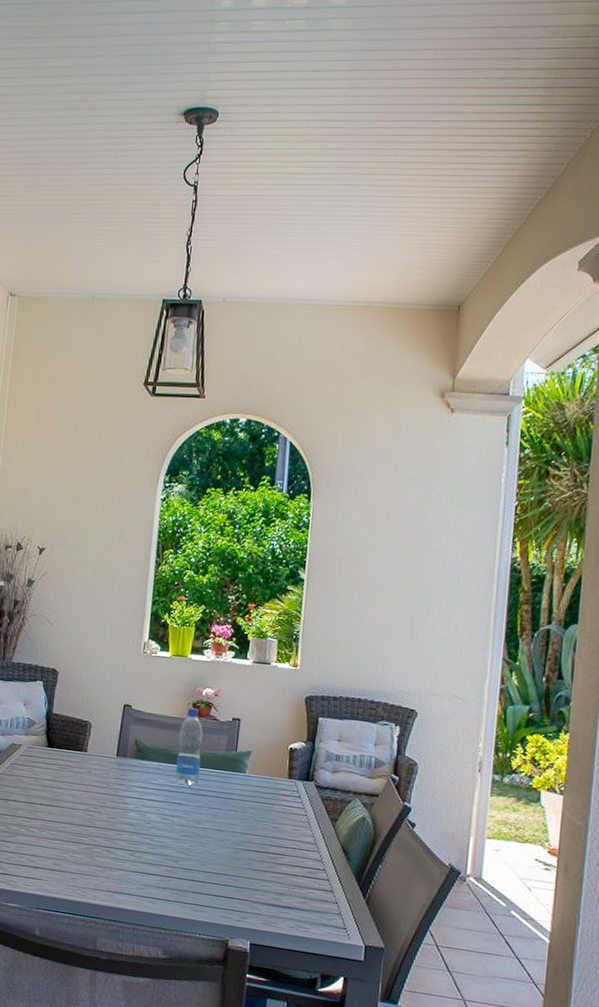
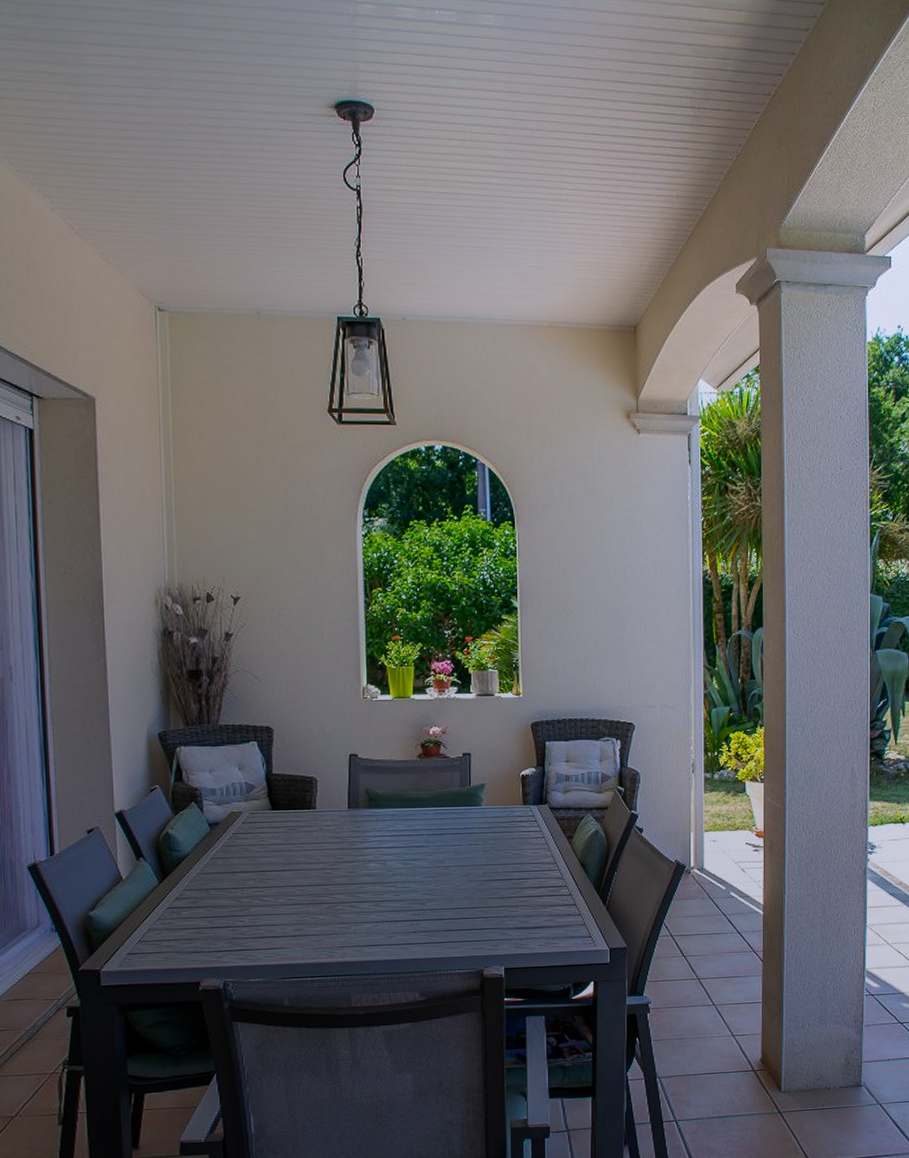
bottle: present [175,707,203,786] -> none [410,748,437,828]

